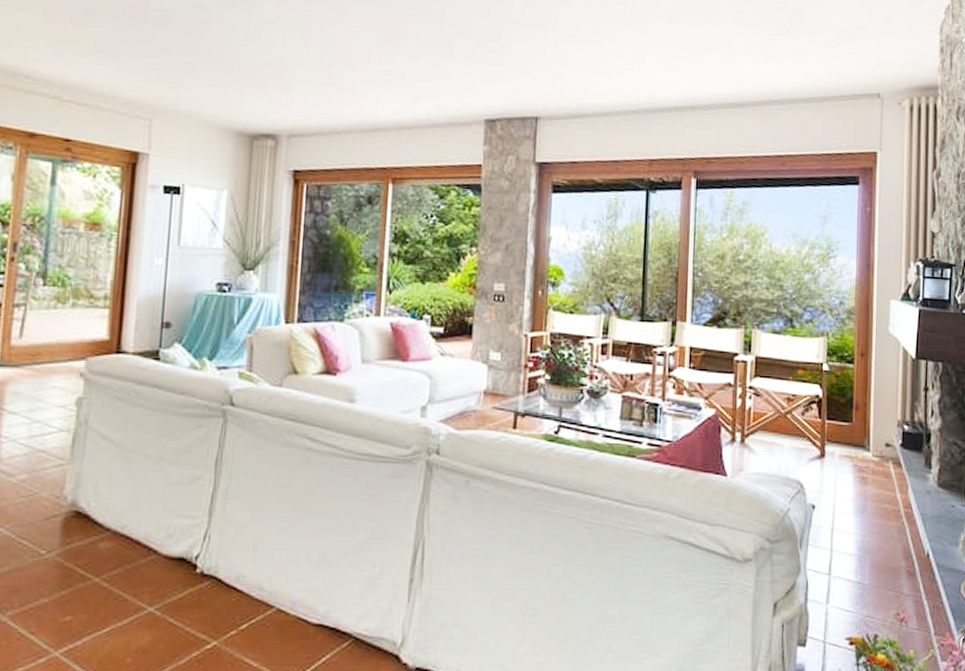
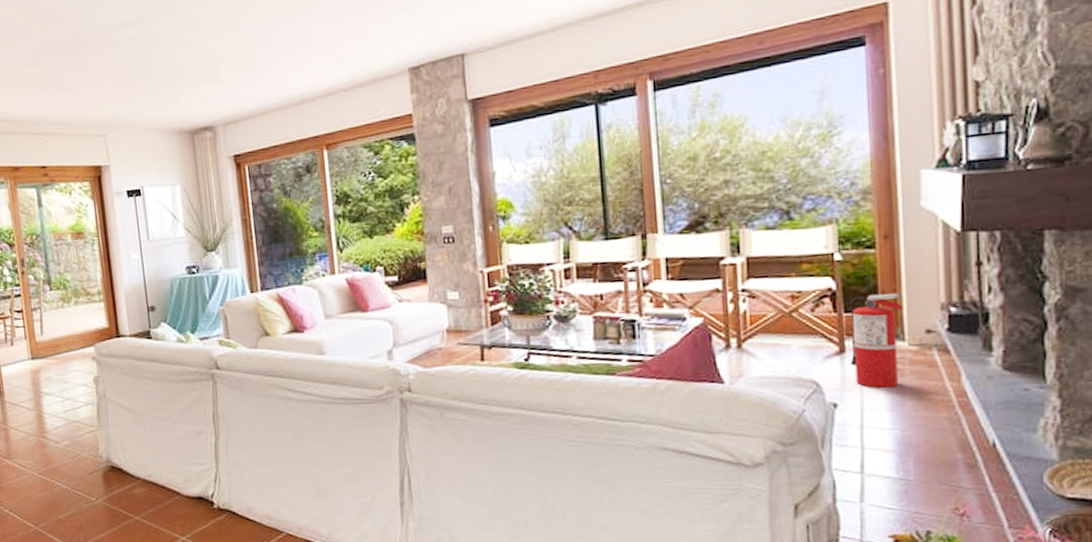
fire extinguisher: none [828,405,871,494] -> present [849,292,904,388]

